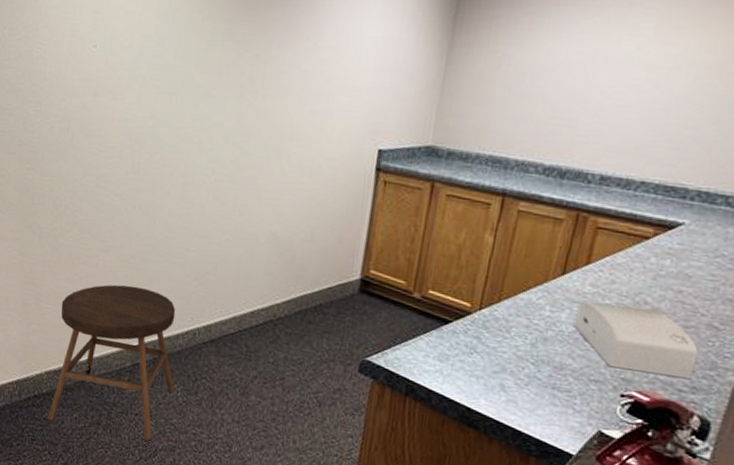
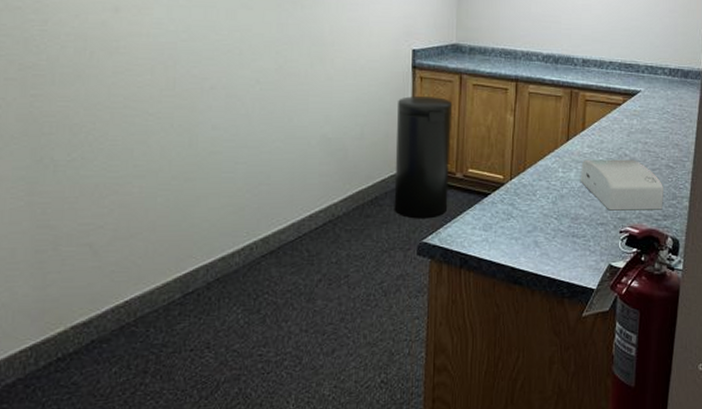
stool: present [47,284,176,441] -> none [77,209,235,385]
pedal bin: none [338,201,419,337] -> present [394,96,453,219]

